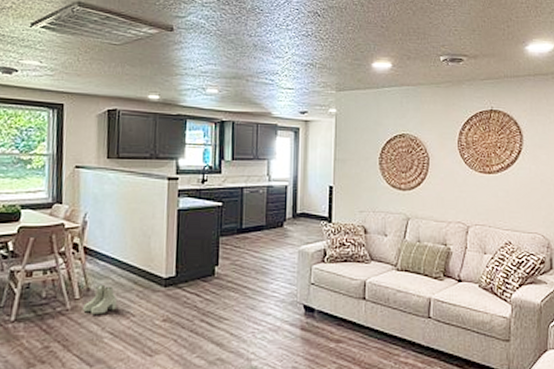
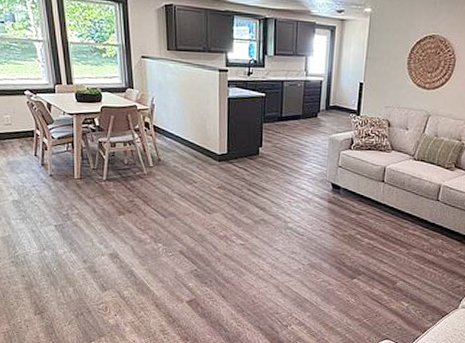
boots: present [83,284,118,314] -> none [156,156,183,180]

